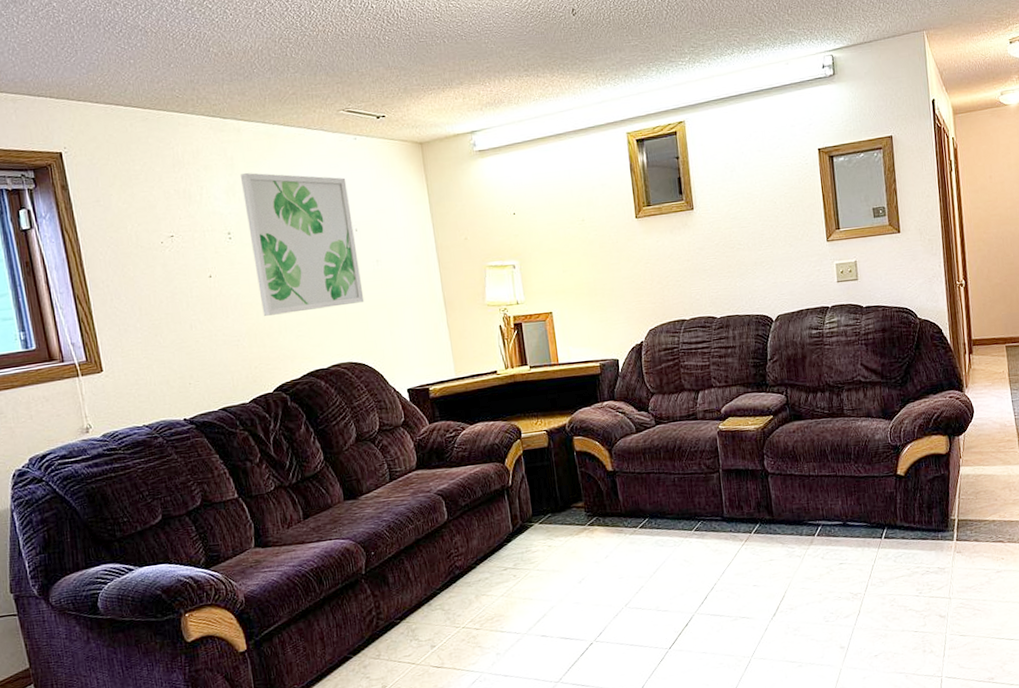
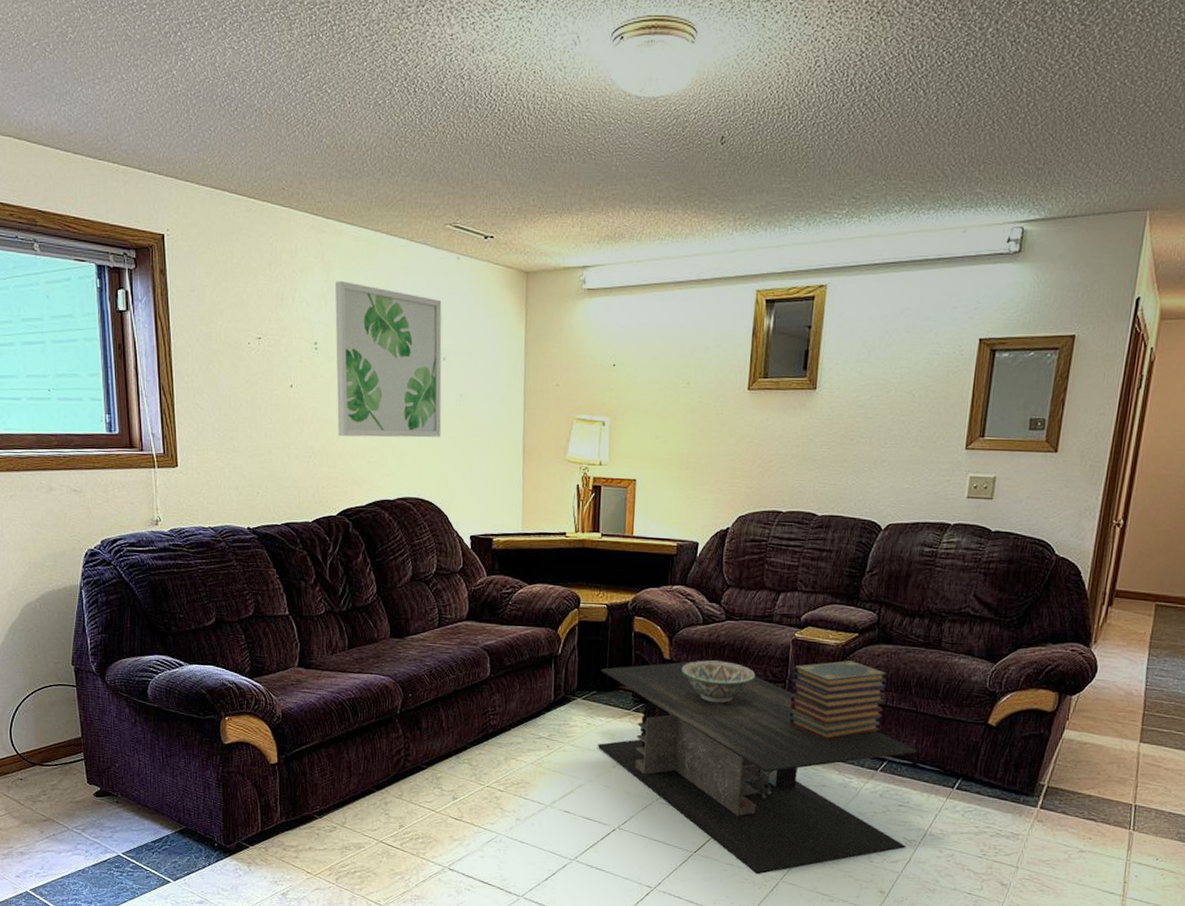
coffee table: none [551,462,853,657] -> present [597,659,918,875]
decorative bowl: none [625,462,692,503] -> present [681,660,756,703]
book stack: none [723,441,809,518] -> present [788,660,887,740]

